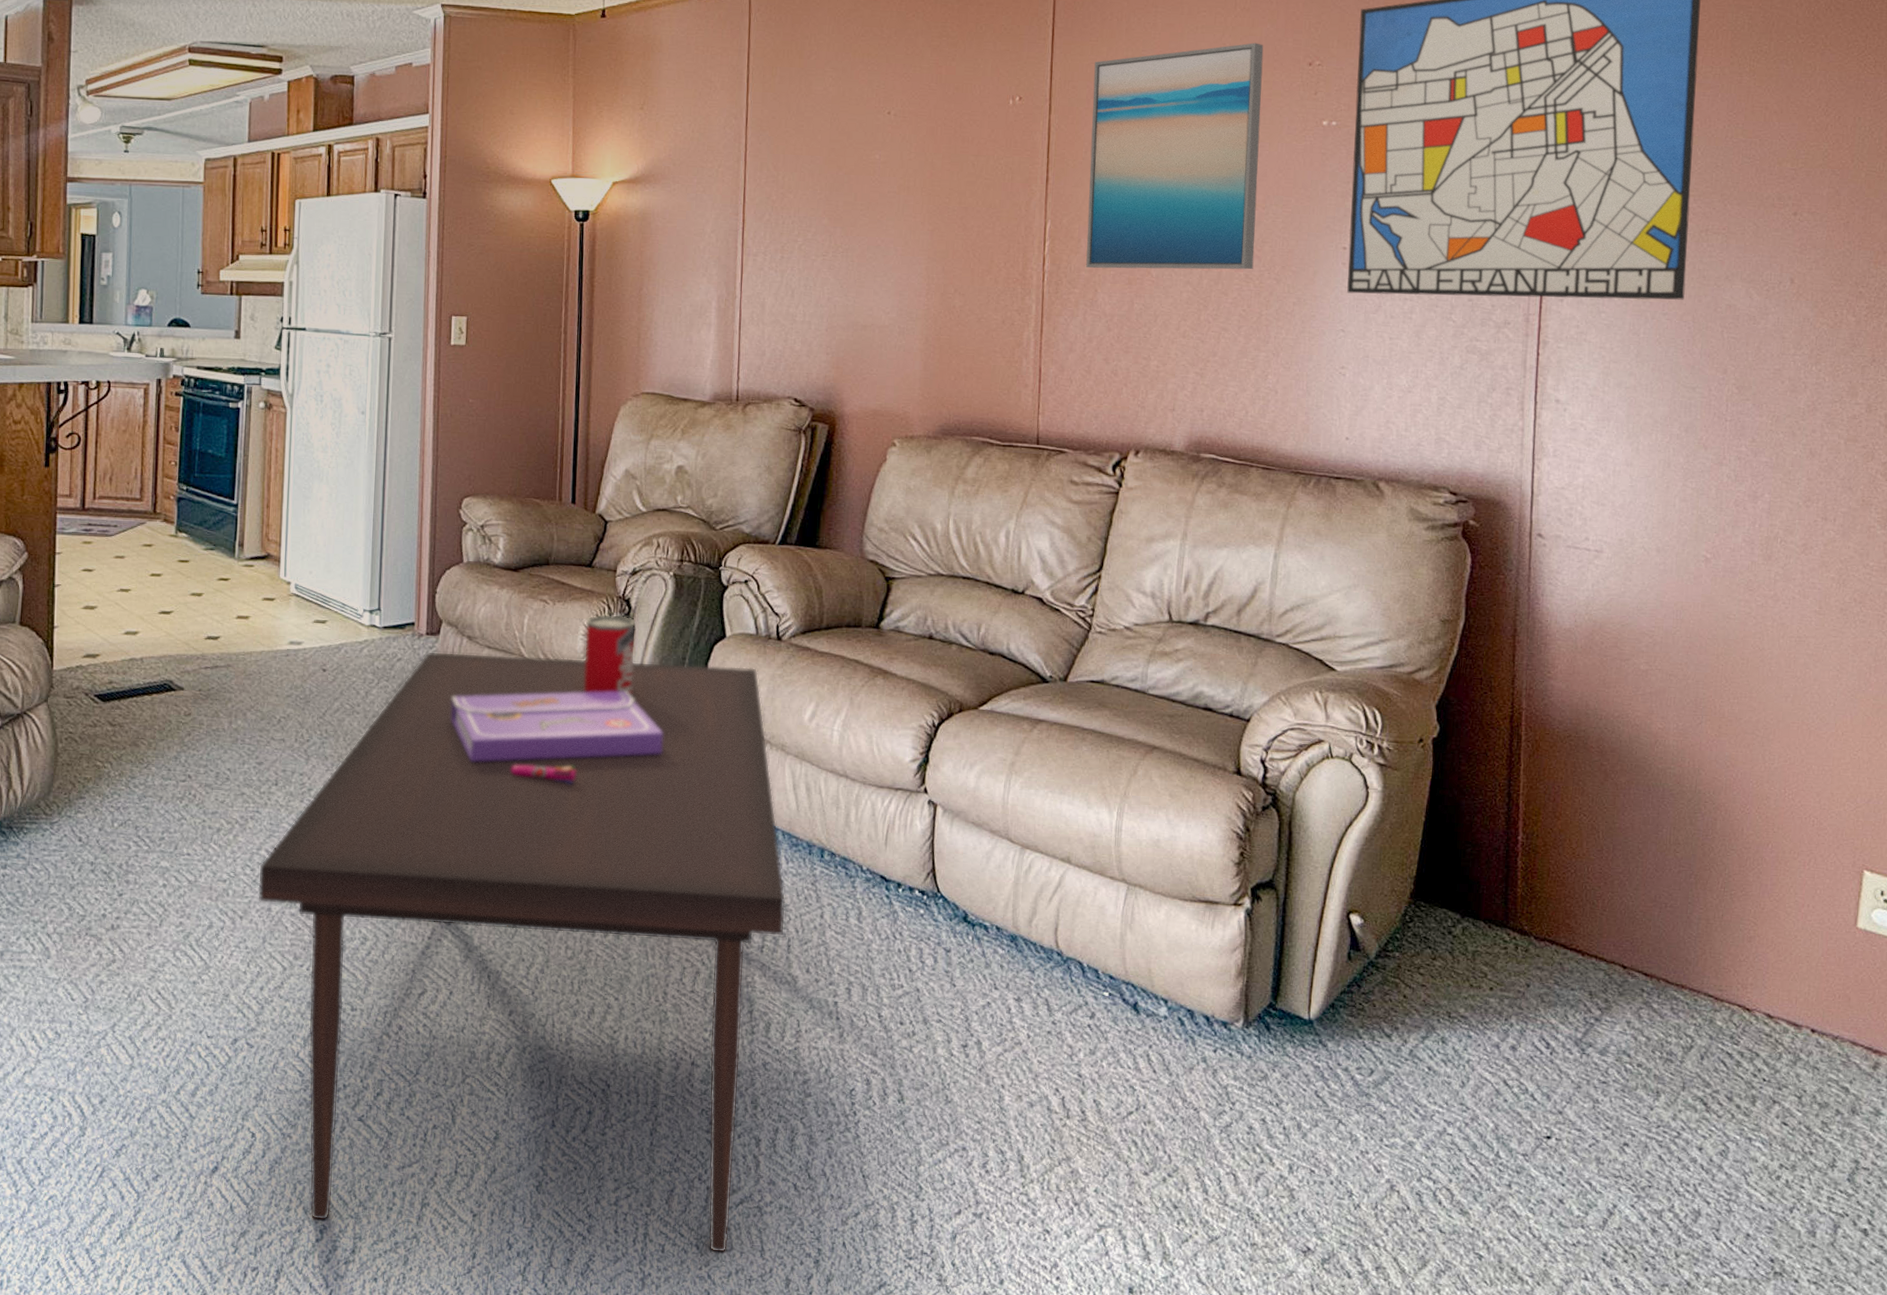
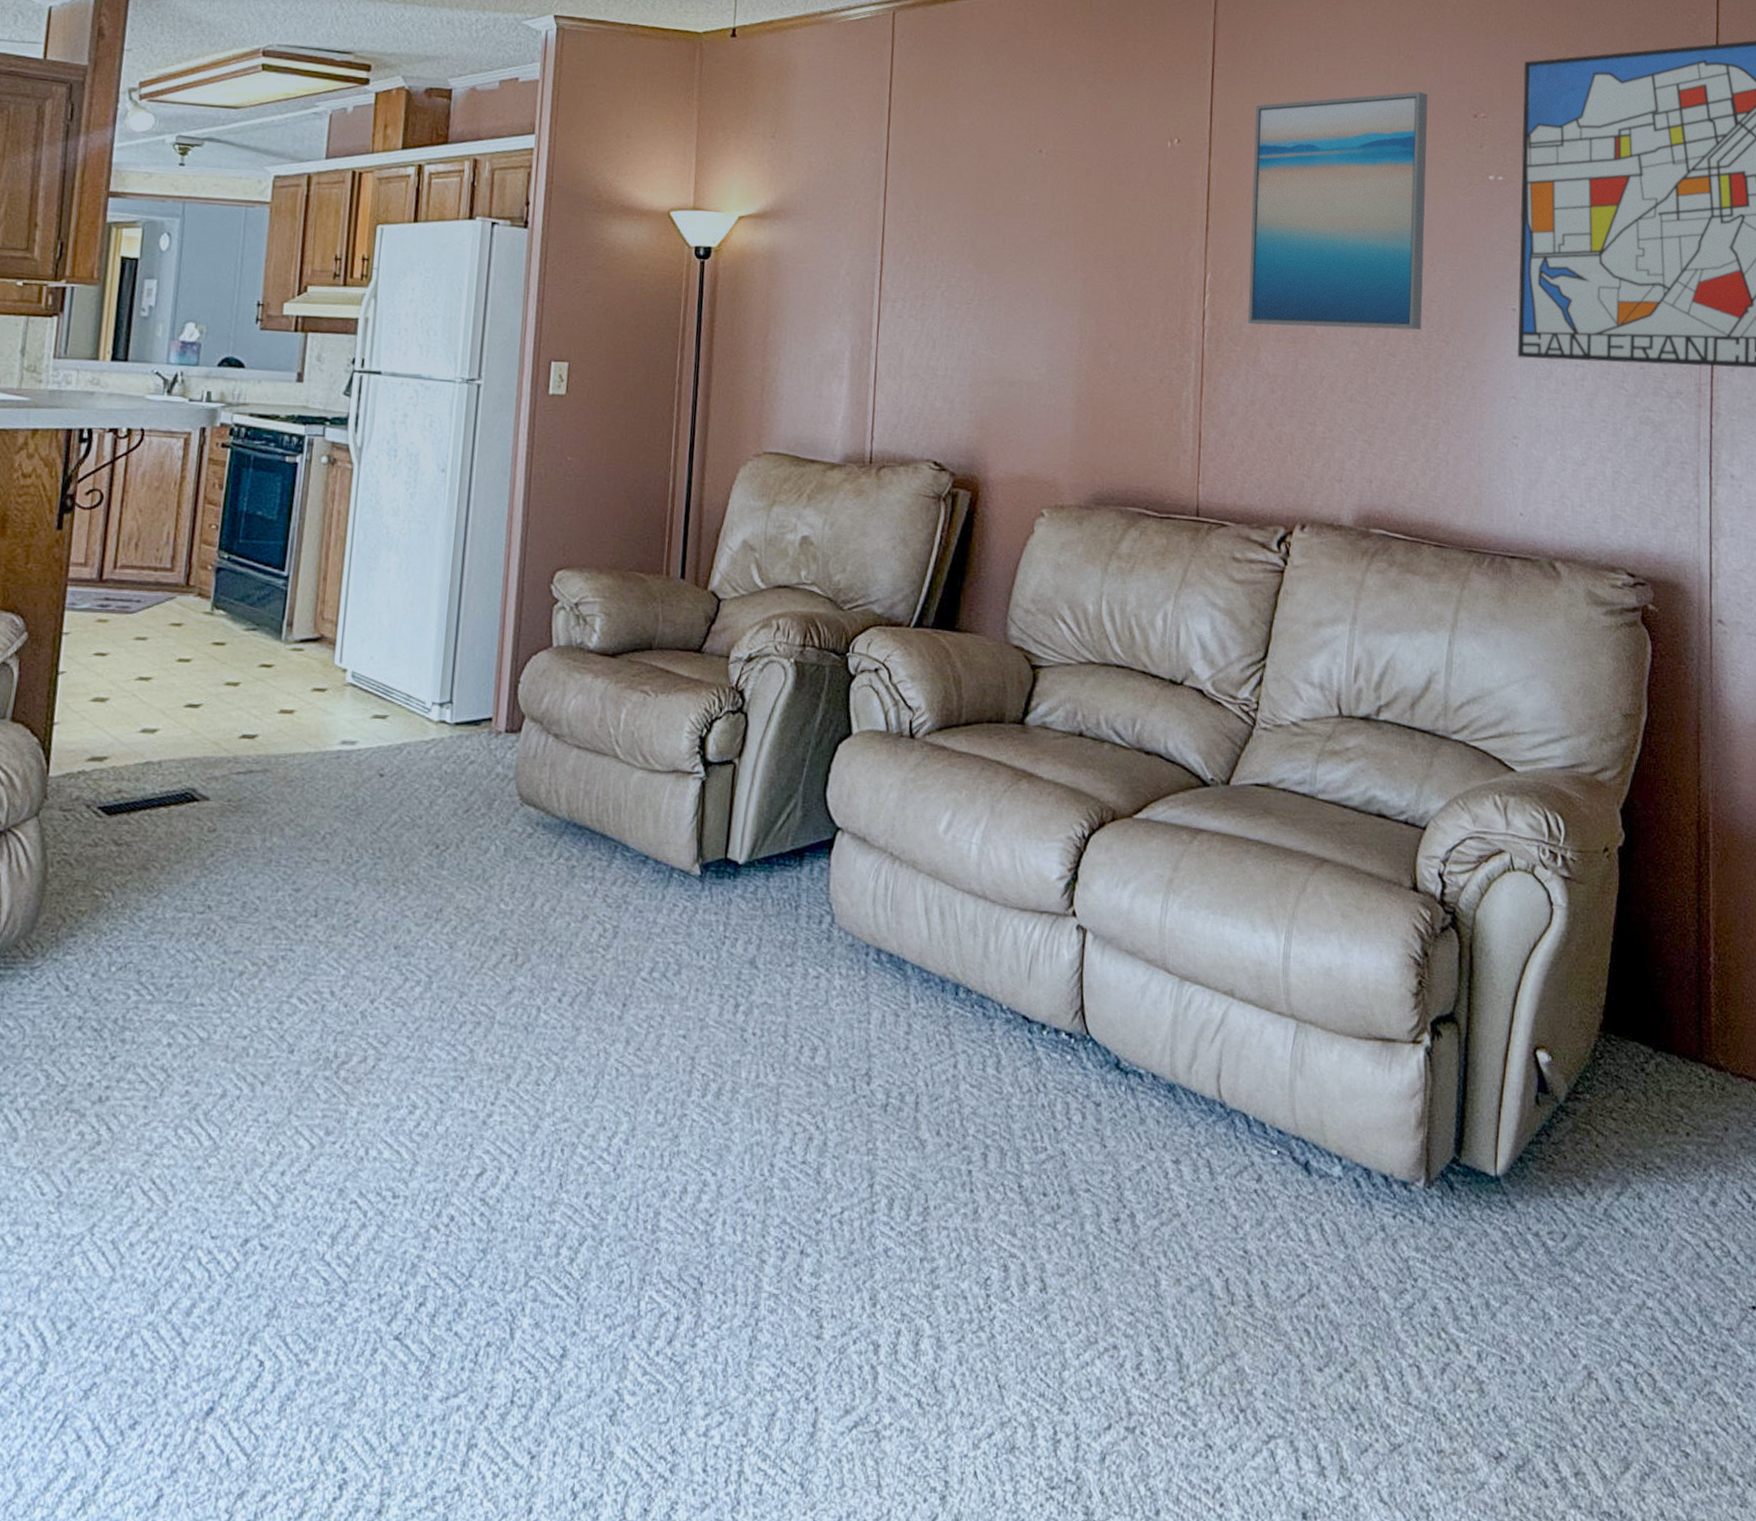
coffee table: present [258,613,786,1253] -> none [285,707,914,1492]

